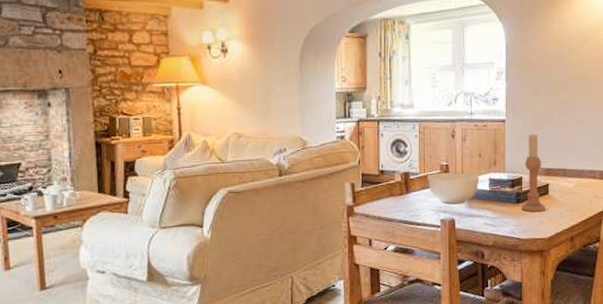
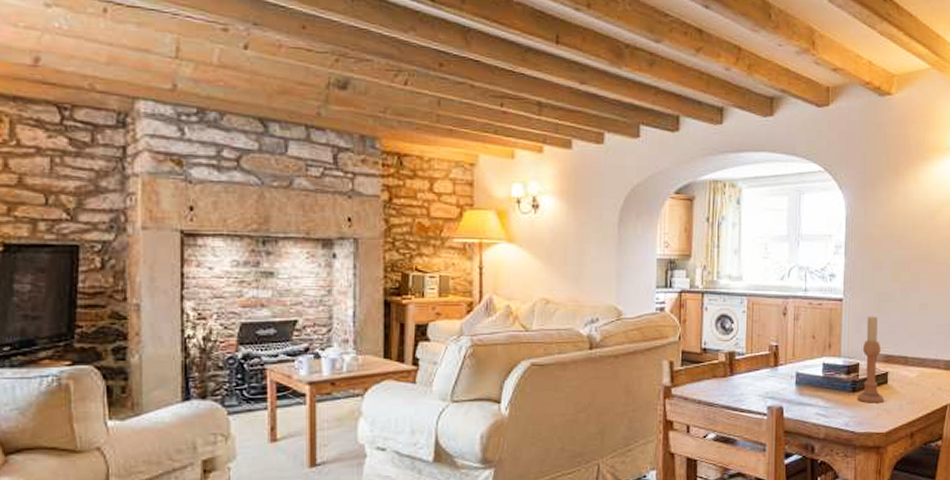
bowl: present [427,172,480,205] -> none [754,354,813,390]

